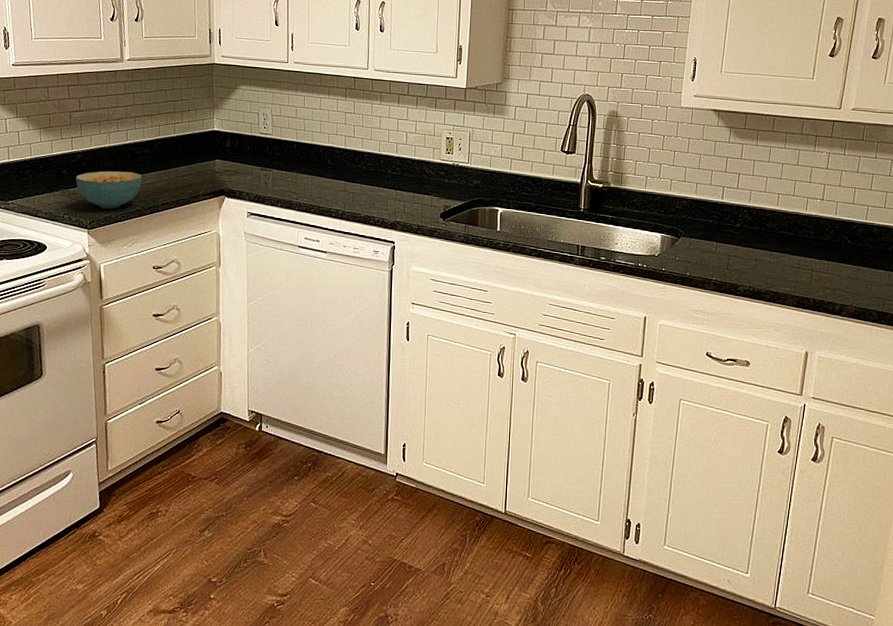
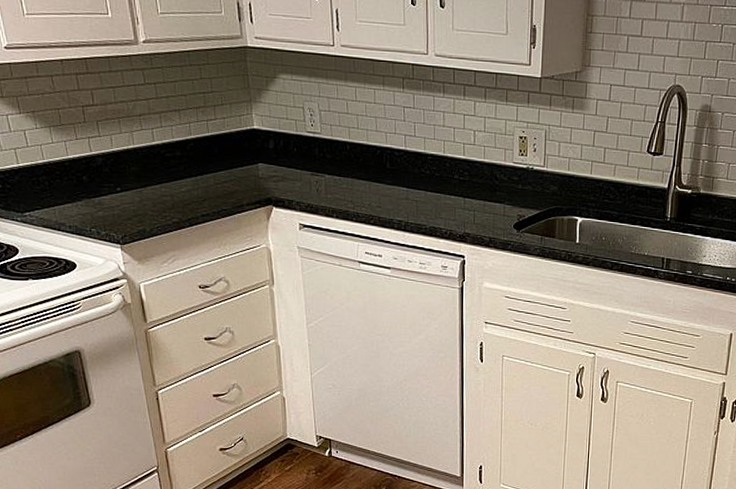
cereal bowl: present [75,171,143,209] -> none [99,177,177,221]

